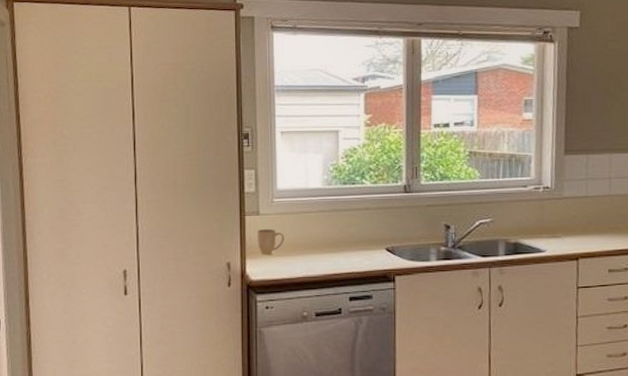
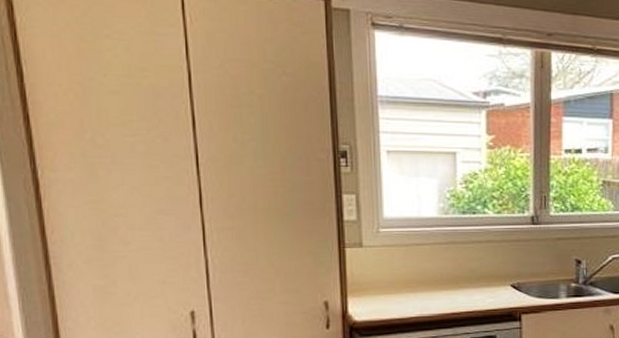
mug: present [257,229,284,256] -> none [360,263,394,293]

